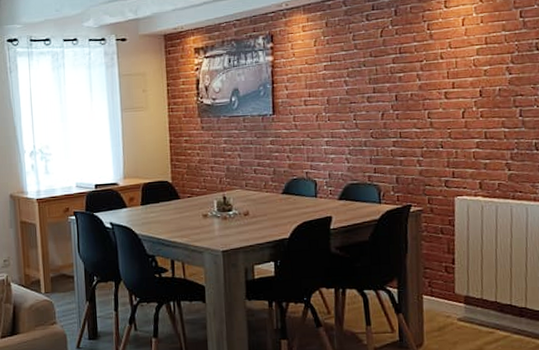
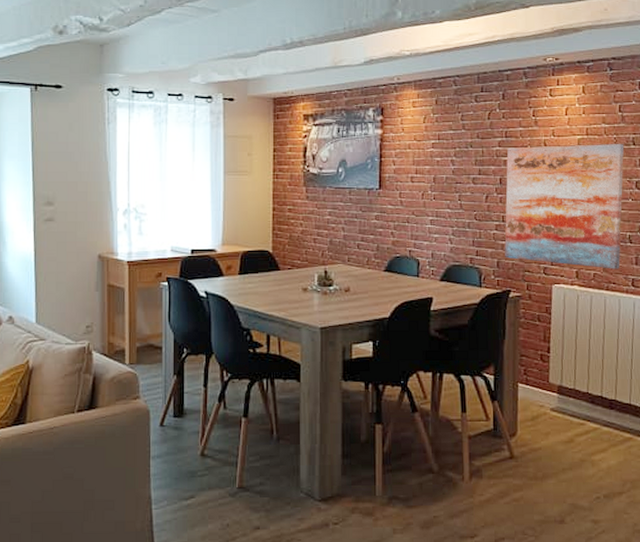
wall art: none [402,50,527,178] -> present [504,144,624,269]

